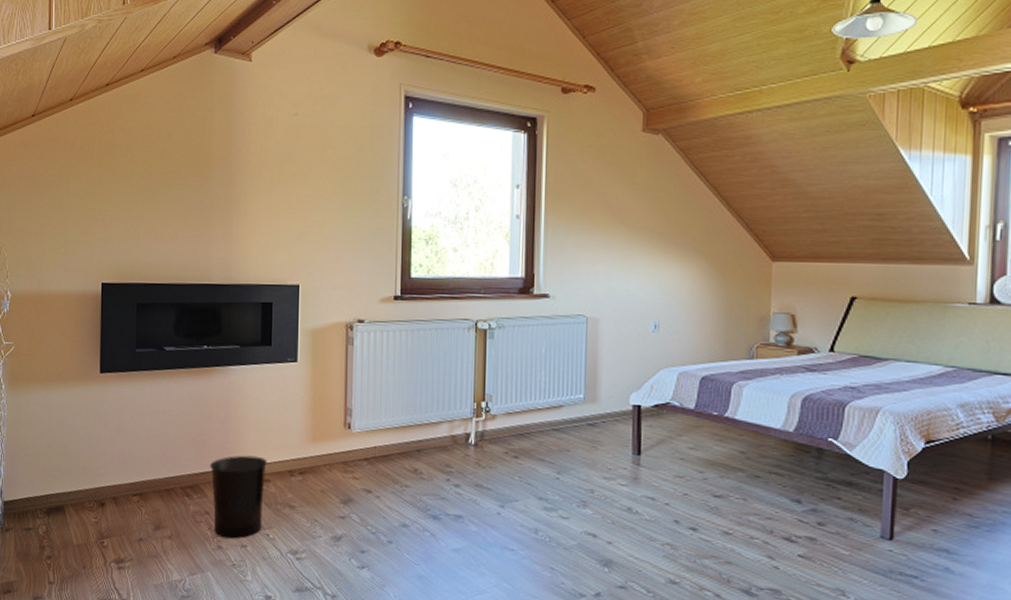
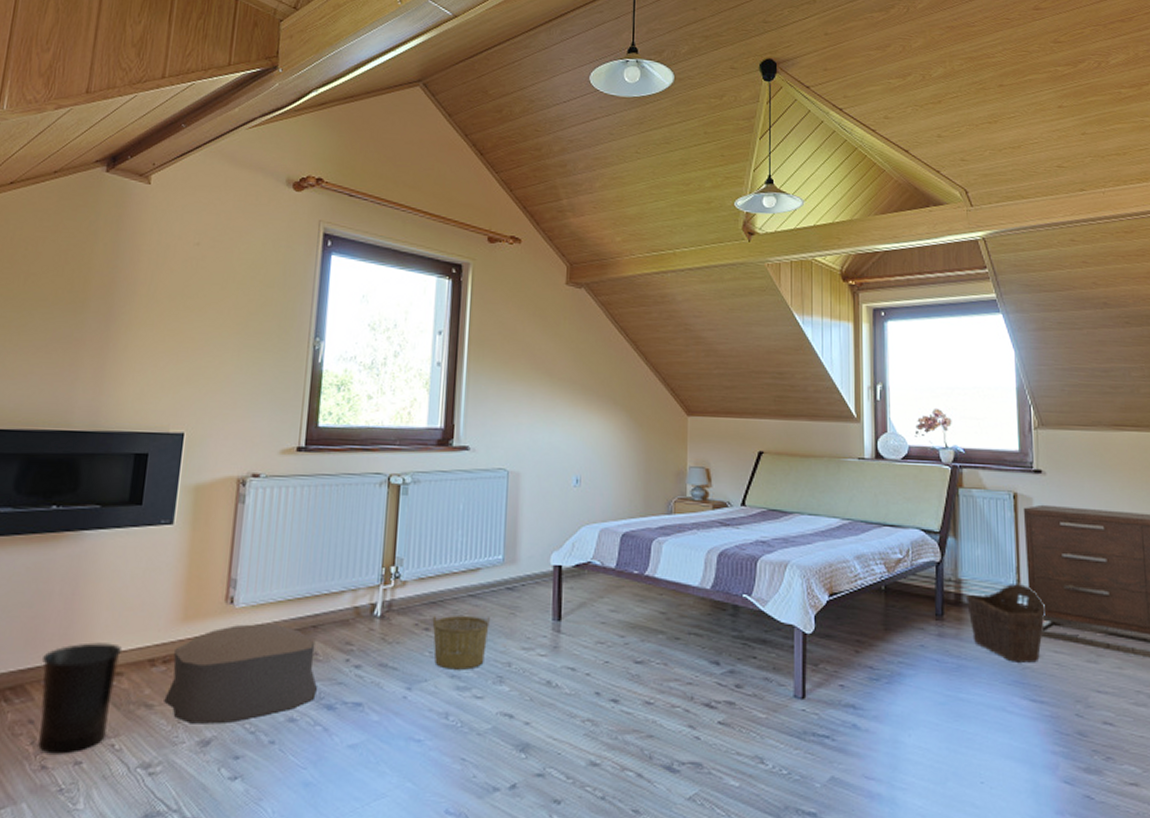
pouf: none [303,446,424,524] -> present [164,624,317,724]
basket: none [520,445,573,494] -> present [432,615,490,670]

